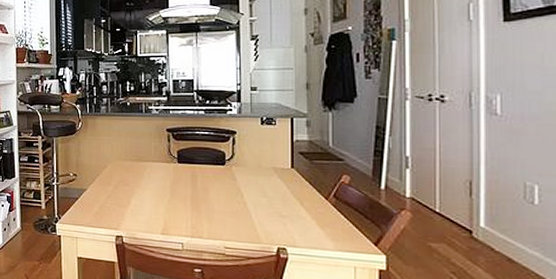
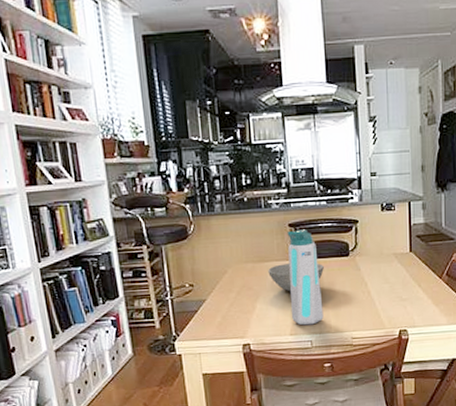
bowl: none [145,165,199,193] -> present [268,263,324,292]
water bottle: none [163,135,196,228] -> present [287,229,324,326]

